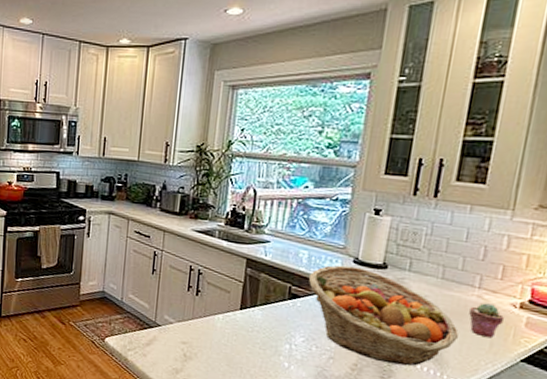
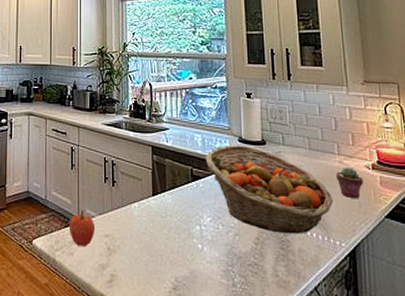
apple: none [144,315,173,351] -> present [69,209,96,248]

